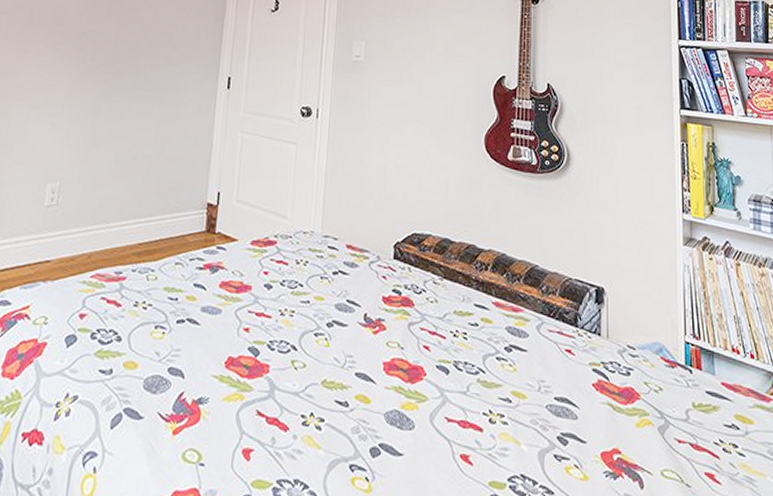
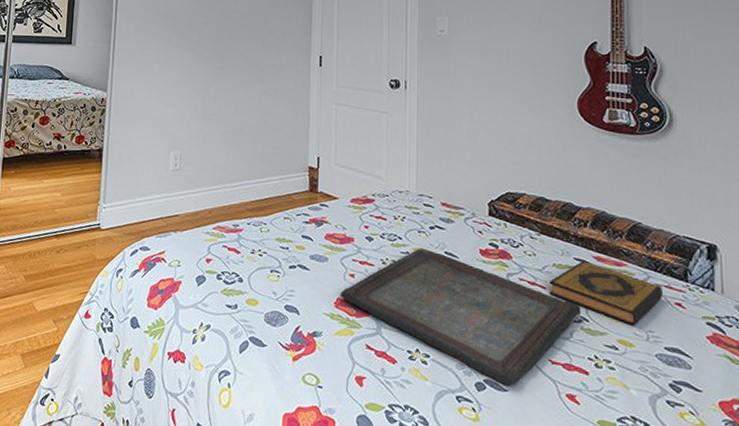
serving tray: none [232,296,479,449] -> present [341,248,582,386]
hardback book: none [448,307,555,376] -> present [549,261,663,326]

